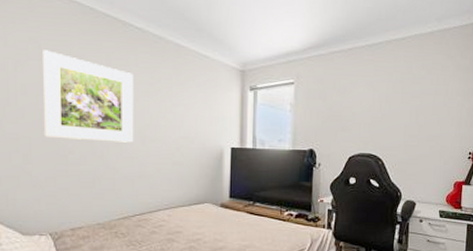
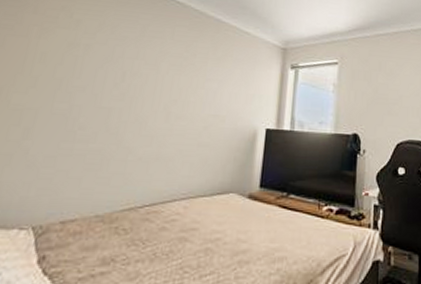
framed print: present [42,50,134,143] -> none [53,19,168,119]

